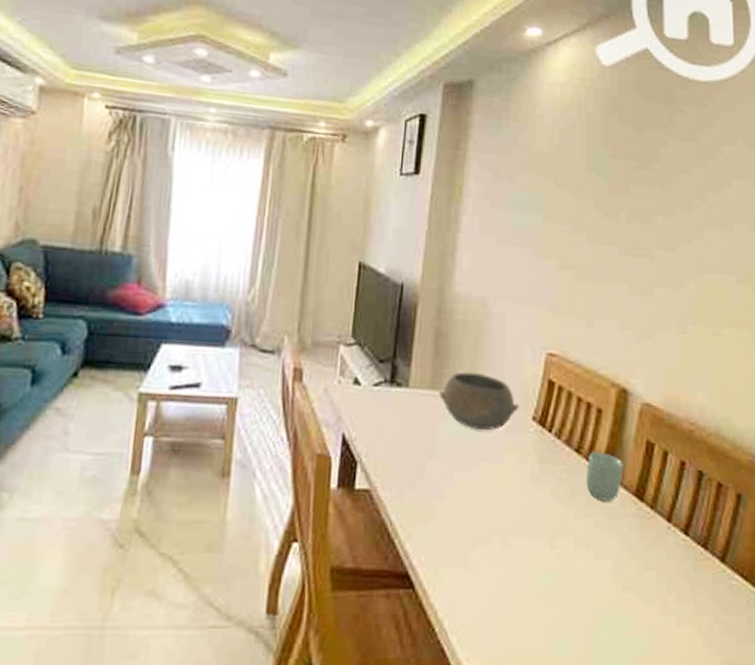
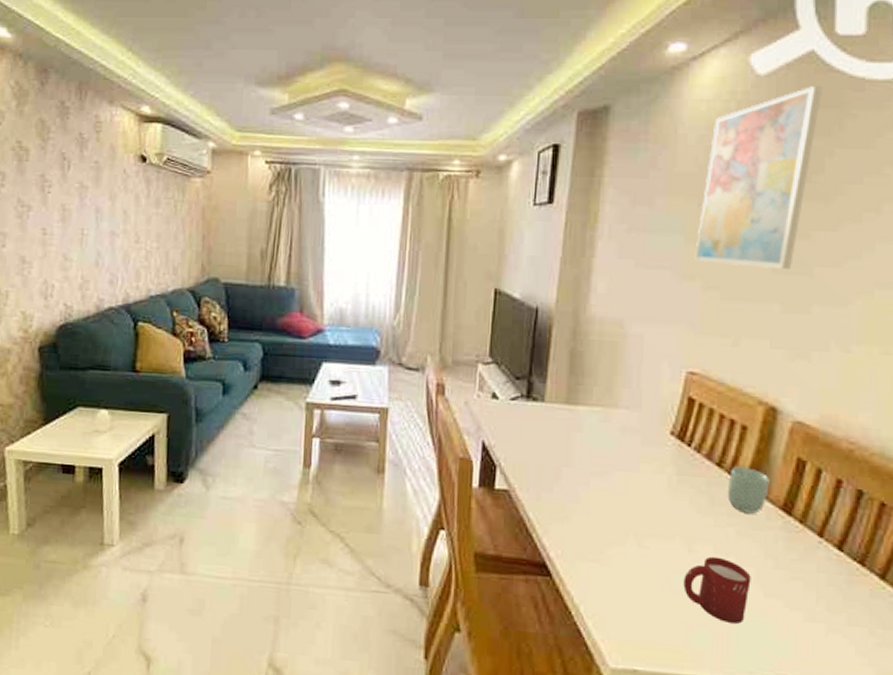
bowl: present [439,371,519,431] -> none [574,388,657,443]
cup: none [547,551,609,623] -> present [683,556,751,624]
wall art: none [552,80,656,252] -> present [694,86,823,270]

